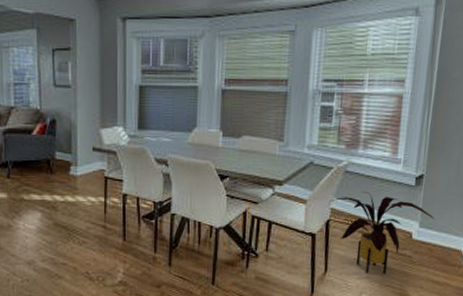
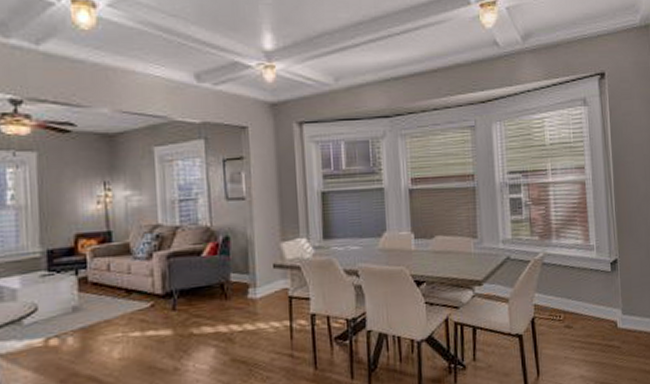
house plant: present [329,192,435,274] -> none [531,283,635,372]

